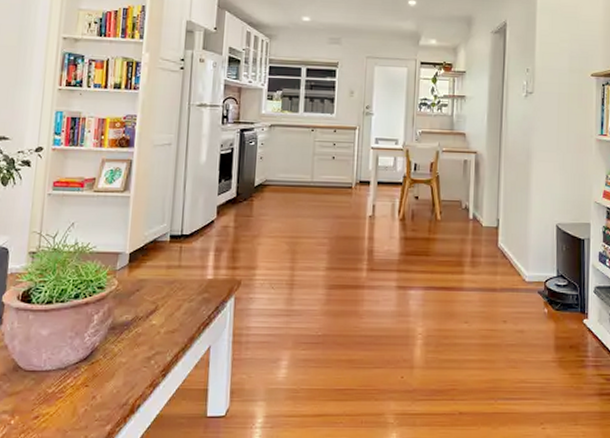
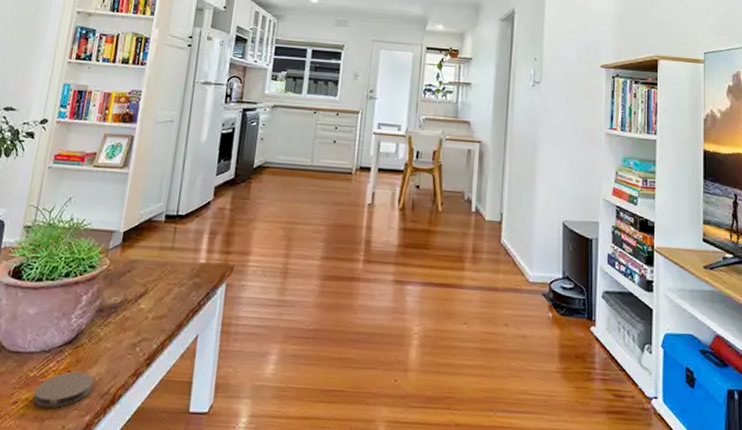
coaster: none [53,385,112,420] -> present [32,371,95,408]

